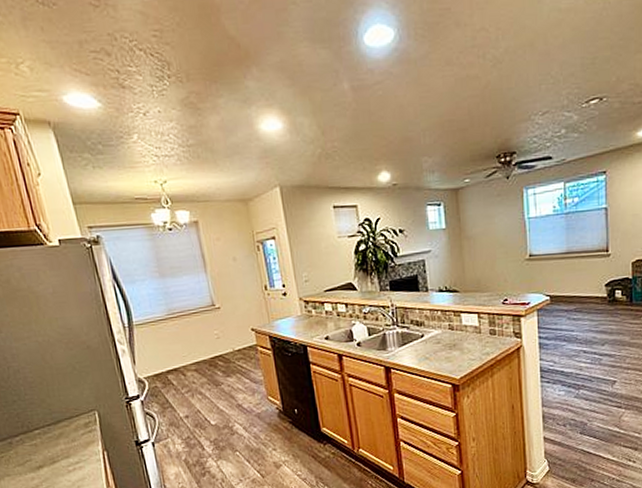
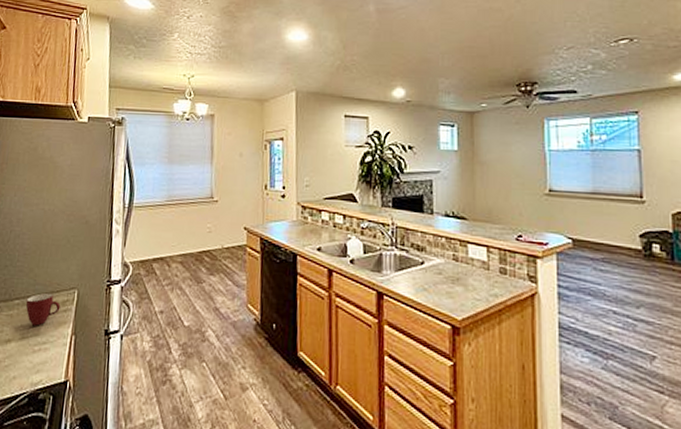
mug: none [46,418,84,450] -> present [25,292,61,326]

